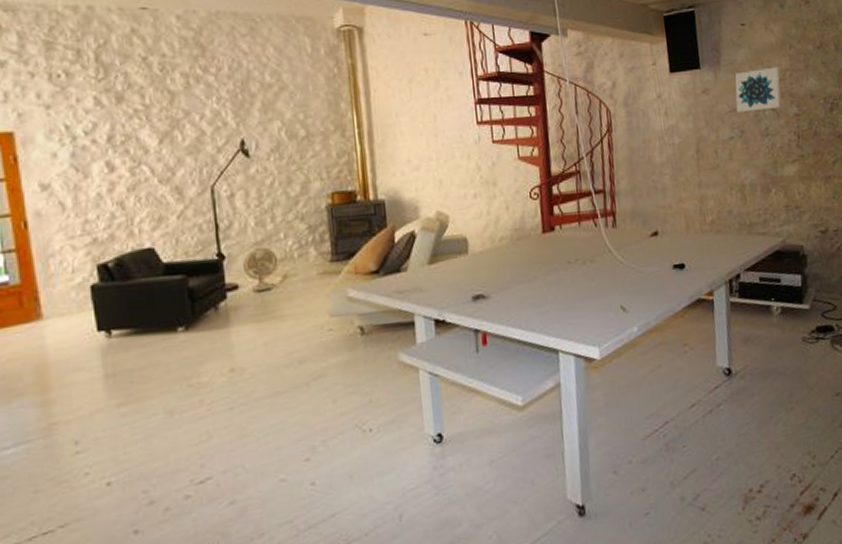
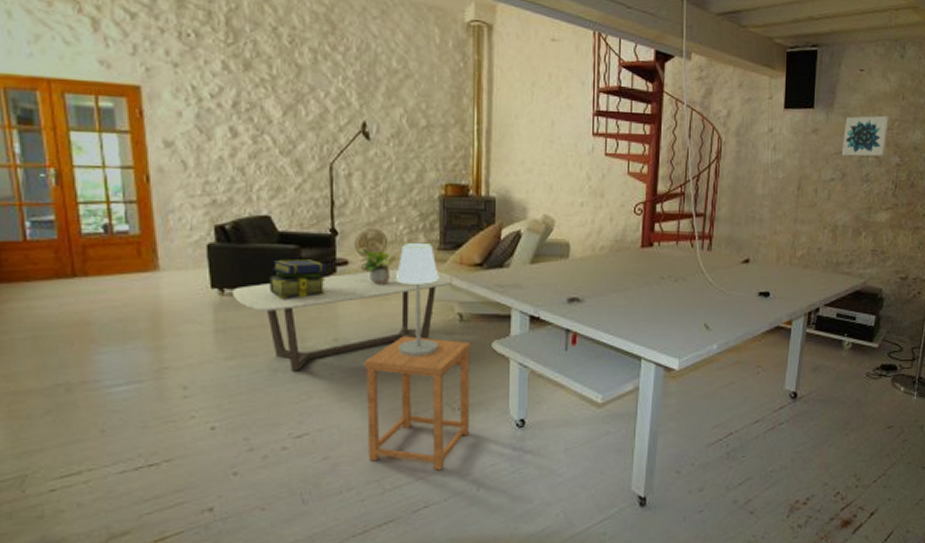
coffee table: none [119,283,352,411] -> present [231,268,455,371]
stack of books: none [157,288,217,334] -> present [269,259,327,298]
potted plant: none [250,270,285,307] -> present [360,251,393,286]
side table: none [264,355,384,502] -> present [364,336,472,471]
table lamp: none [290,255,342,380] -> present [397,242,439,356]

